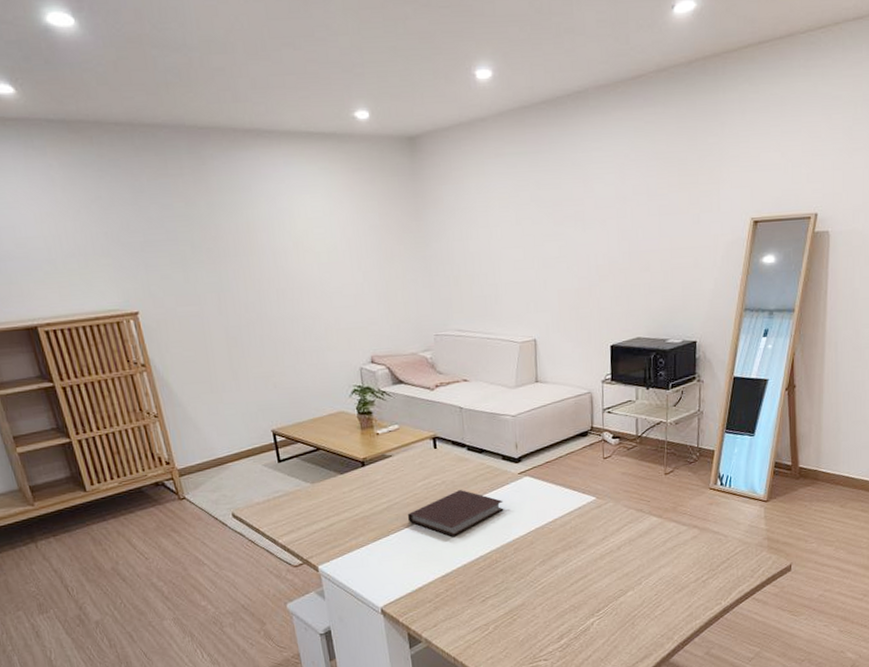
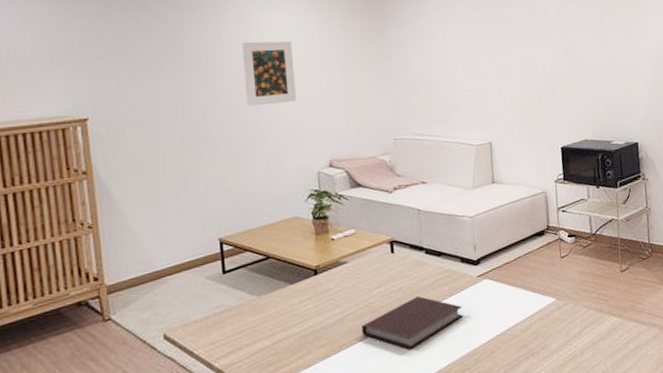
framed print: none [275,228,334,300] -> present [242,41,296,107]

